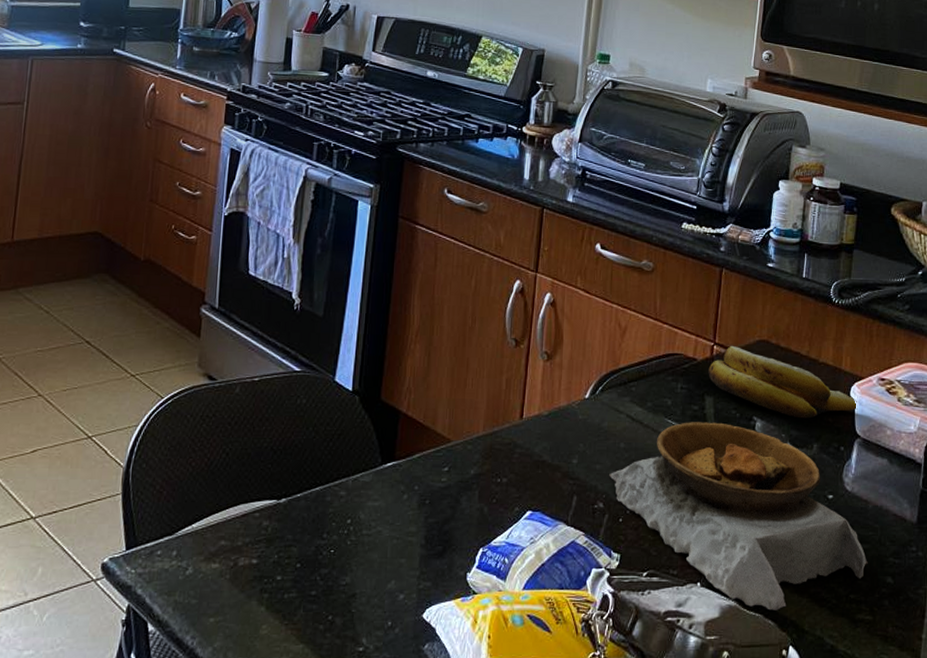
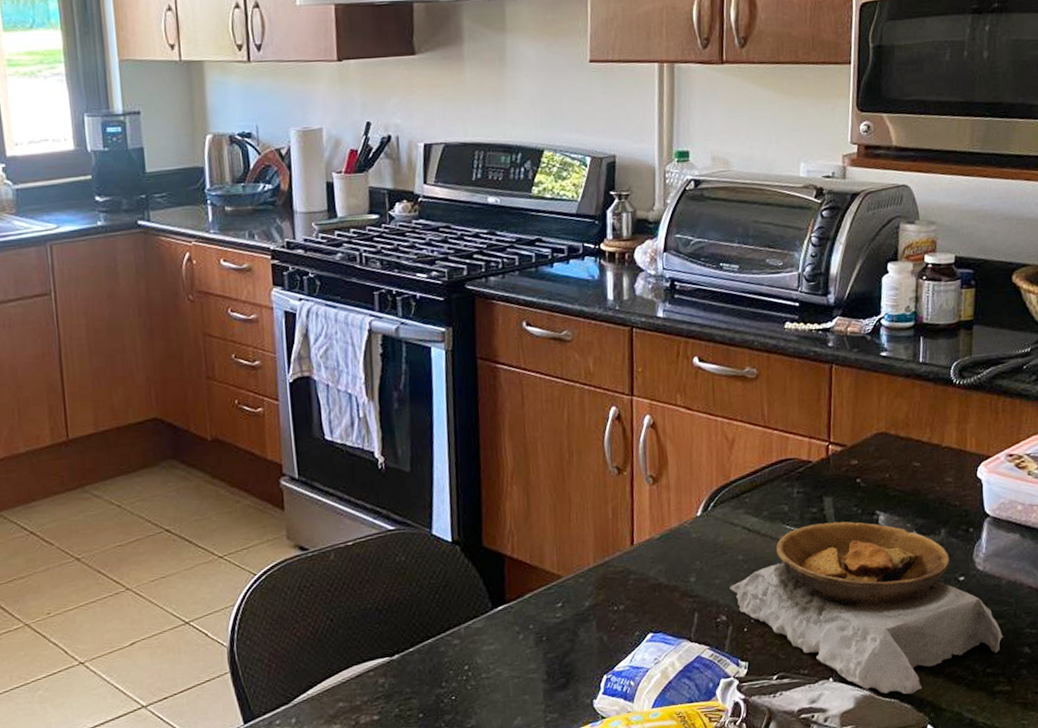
banana: present [708,345,857,419] -> none [825,442,985,506]

